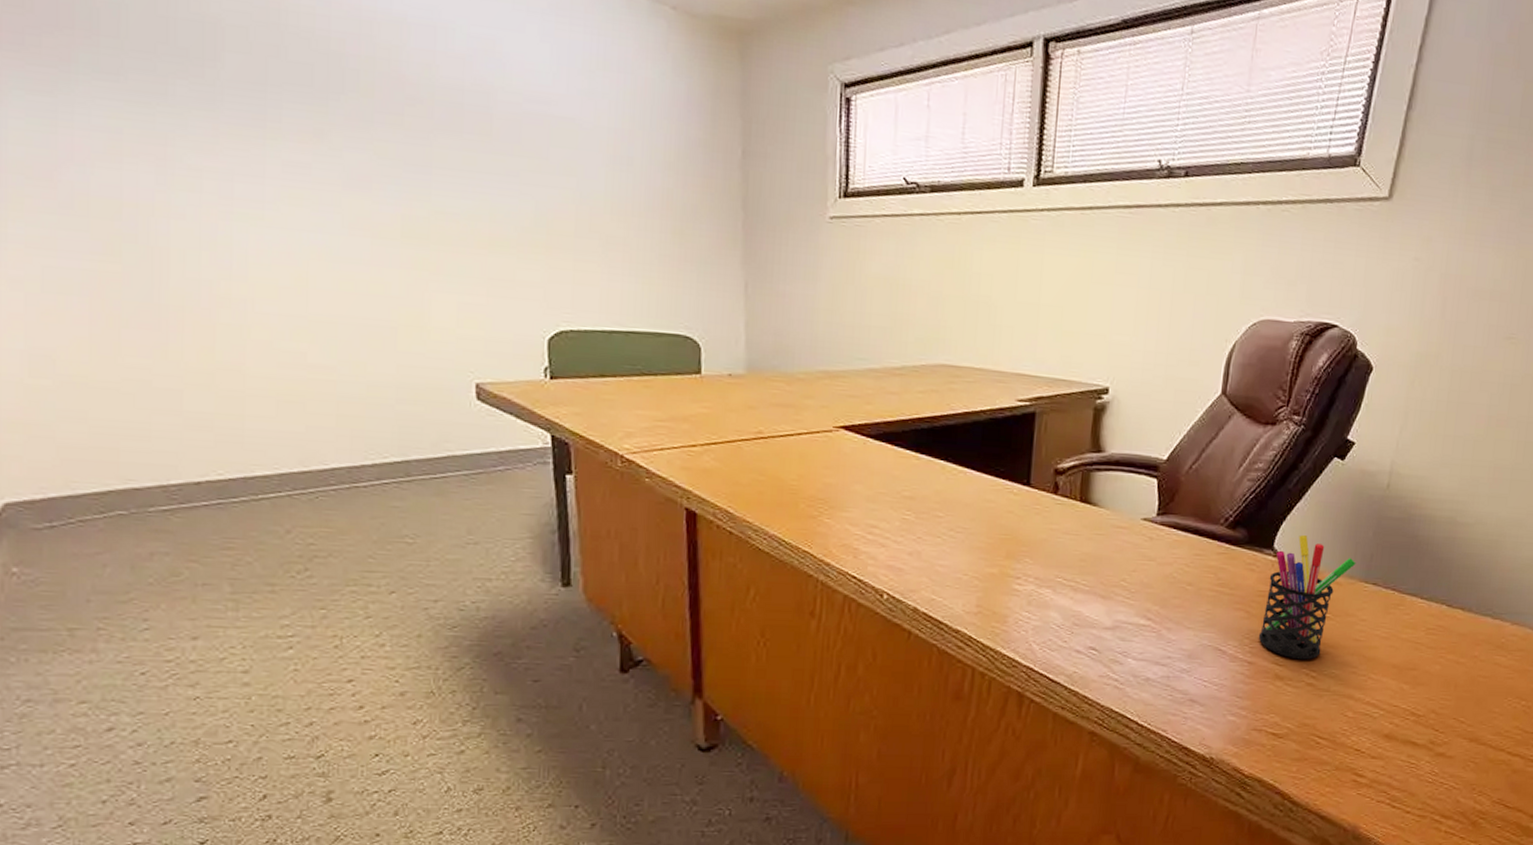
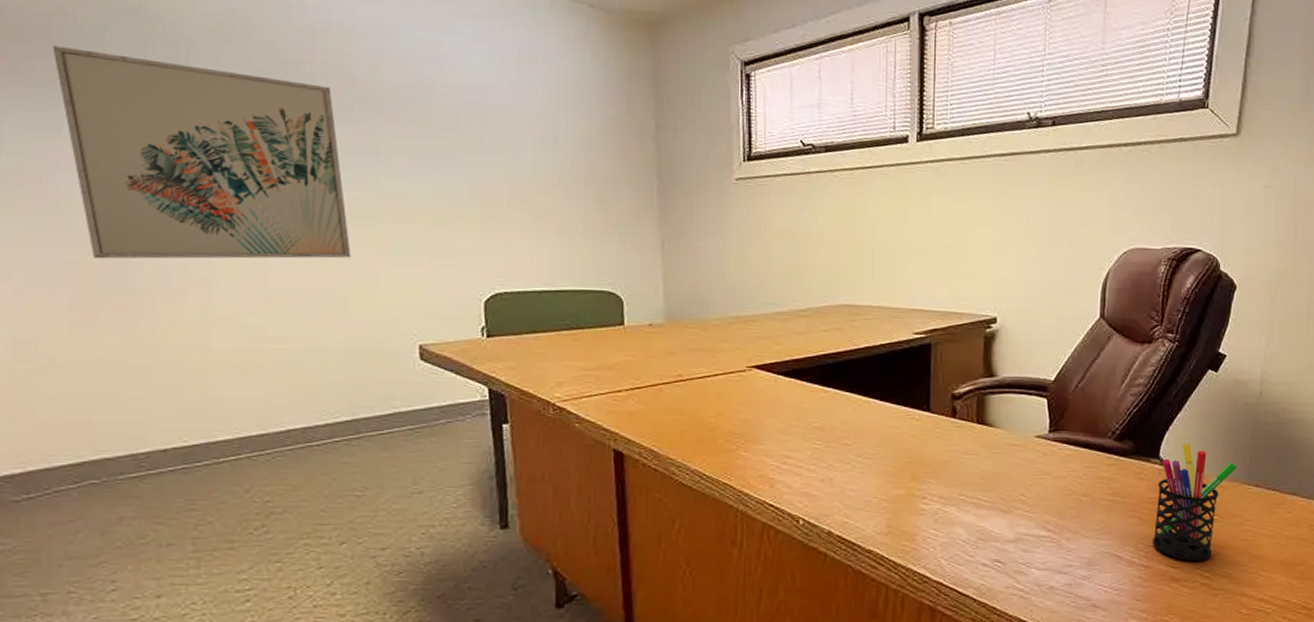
wall art: none [61,19,401,283] -> present [52,45,351,259]

